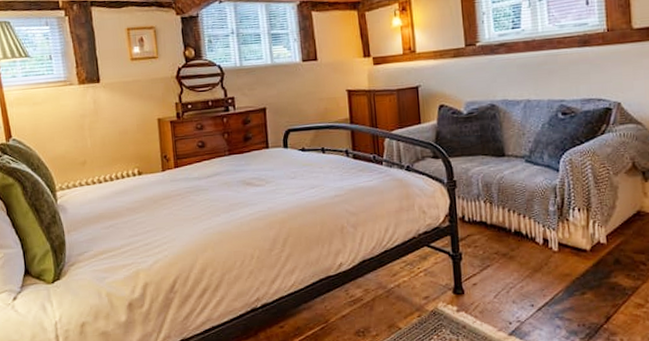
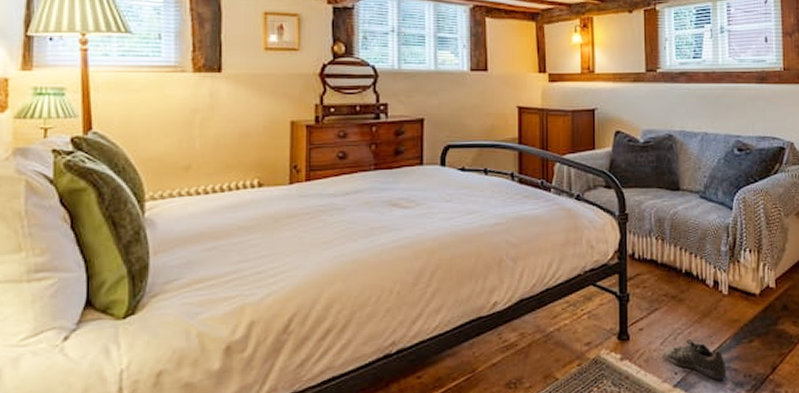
shoe: none [496,292,561,329] -> present [663,339,727,381]

